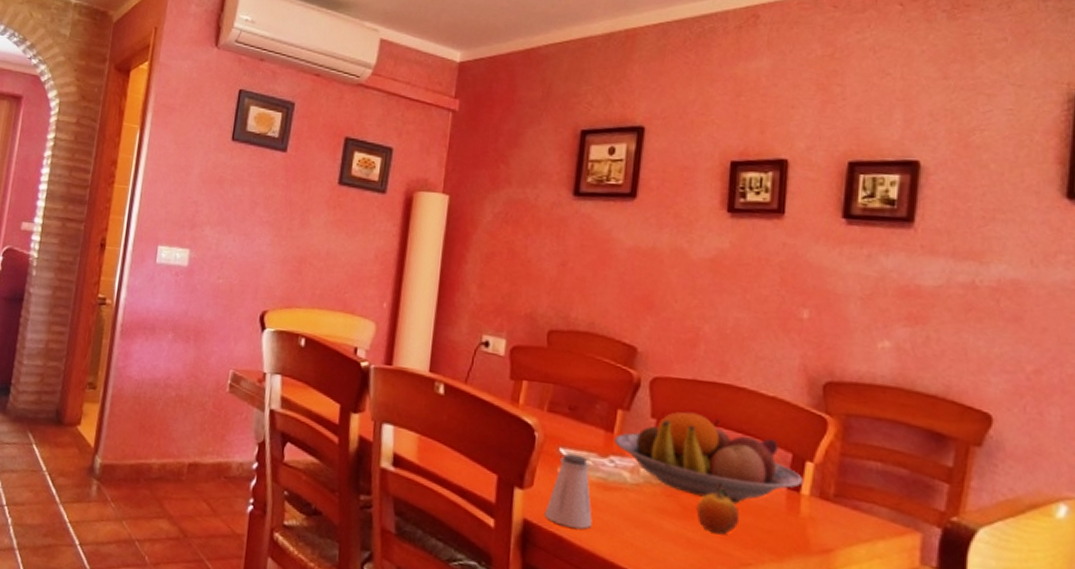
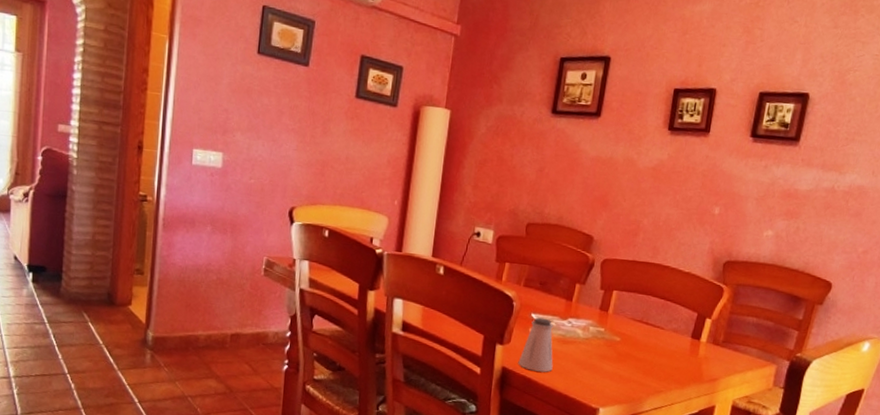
fruit bowl: present [613,411,802,501] -> none [572,284,702,348]
fruit: present [696,482,740,535] -> none [627,335,658,372]

